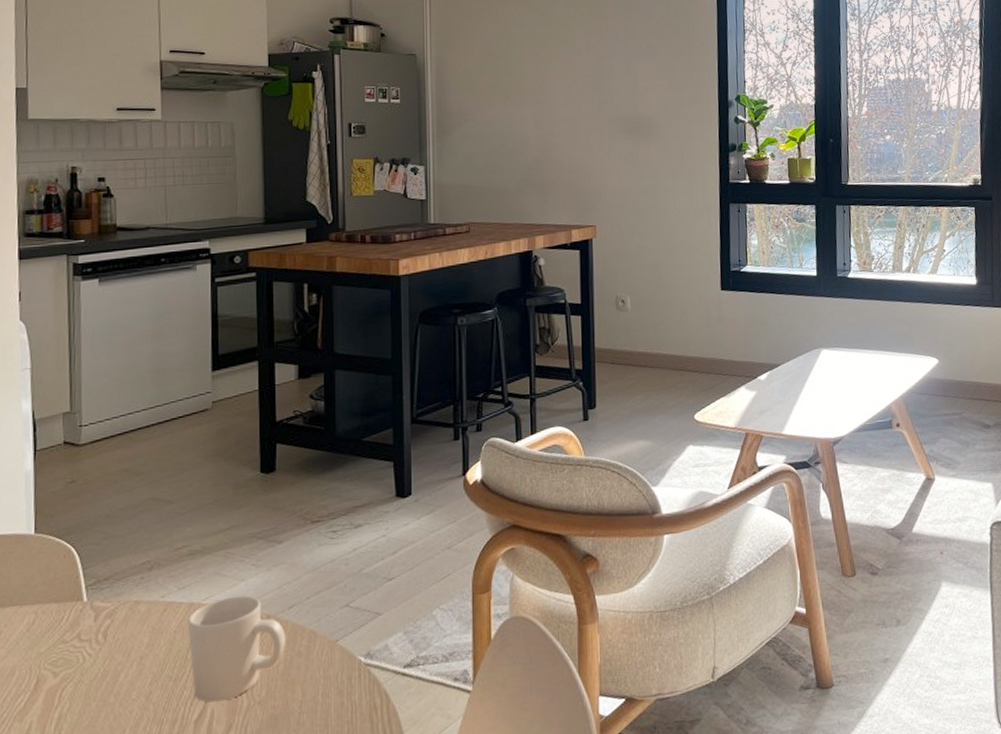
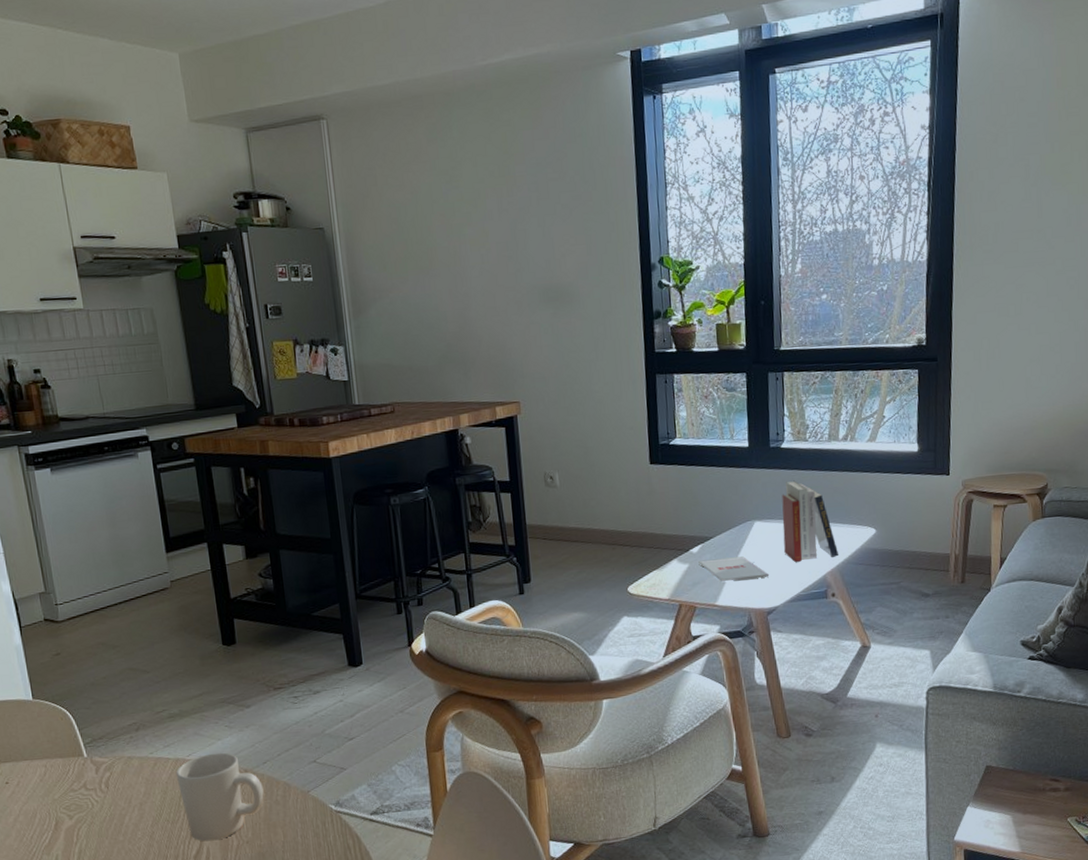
magazine: none [766,384,836,411] -> present [698,556,770,583]
books: none [848,309,904,391] -> present [782,480,839,562]

